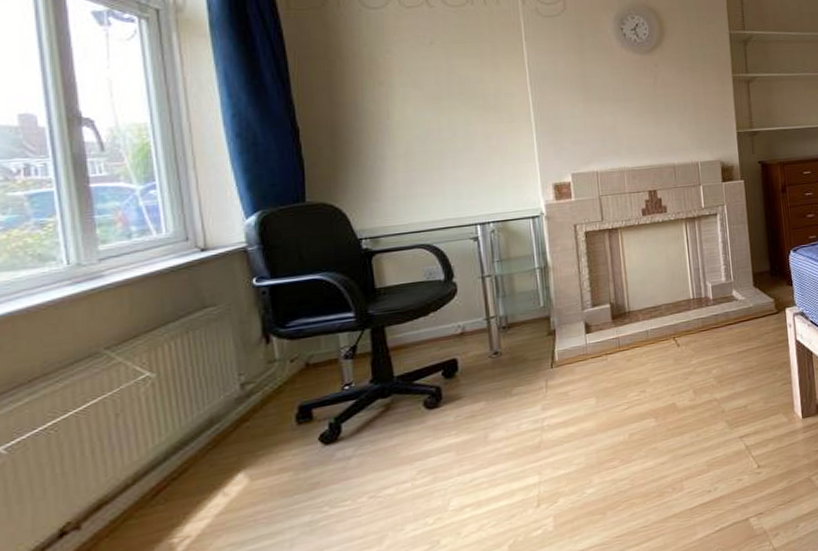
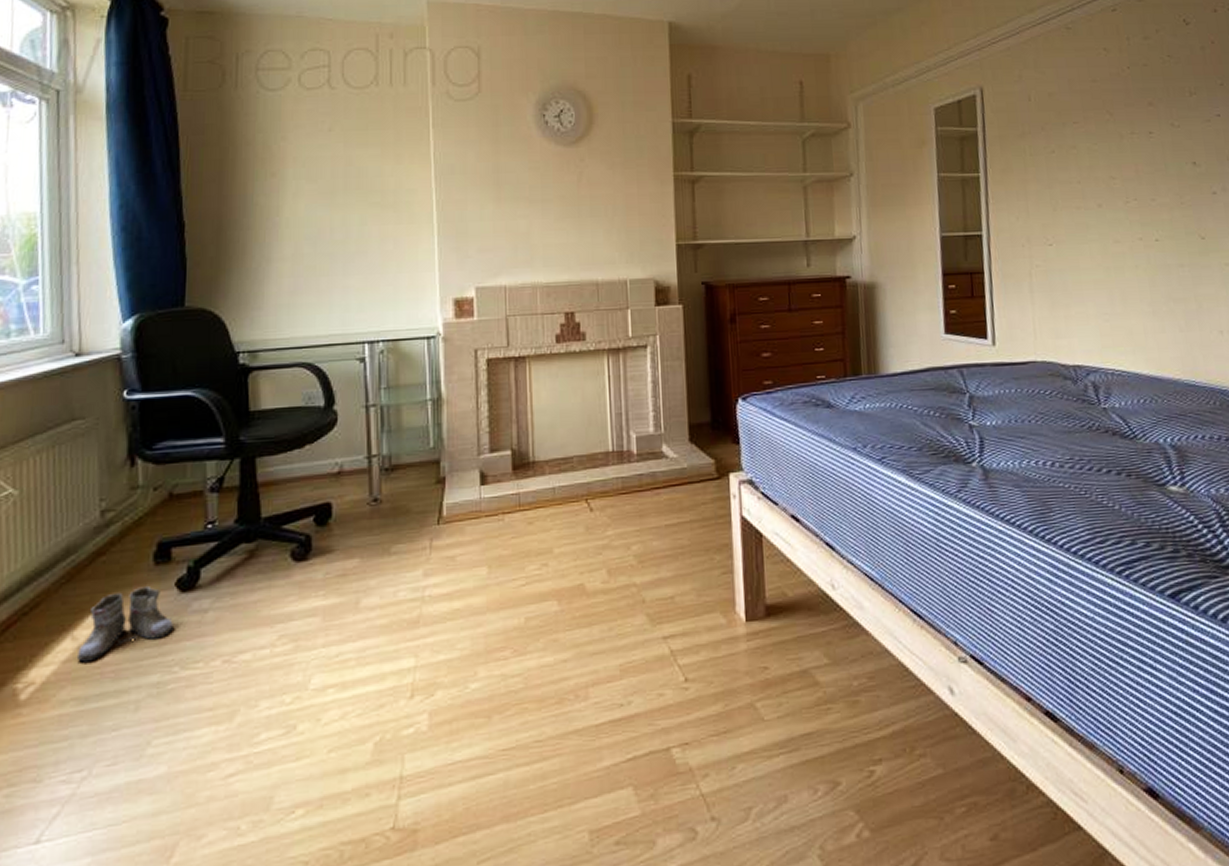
boots: none [228,443,320,514] -> present [76,586,173,663]

